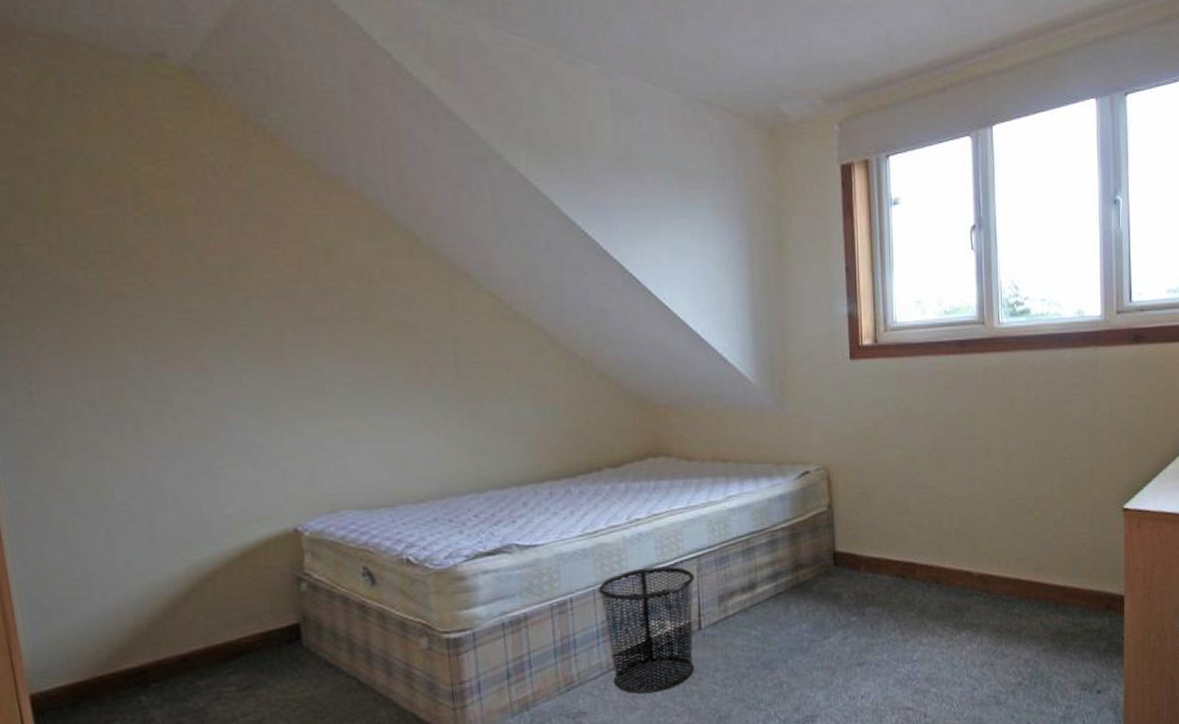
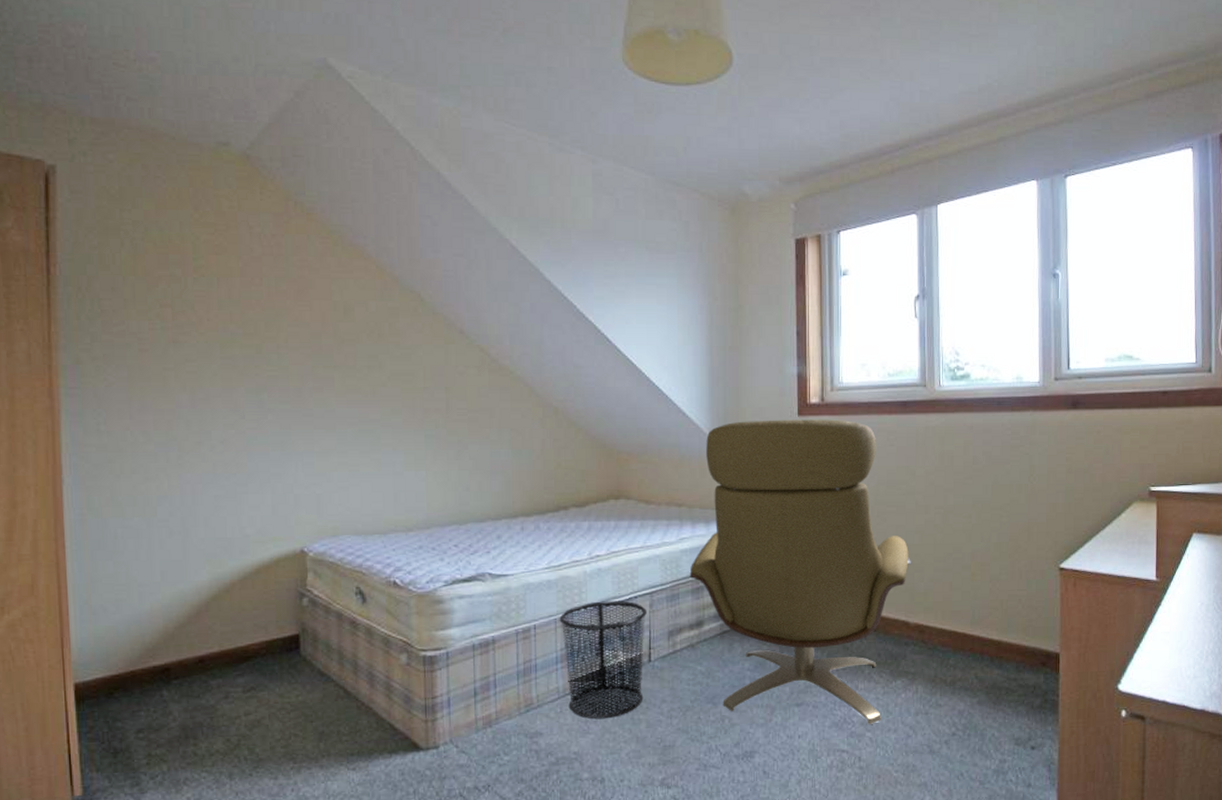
chair: none [739,362,974,680] -> present [689,419,912,724]

